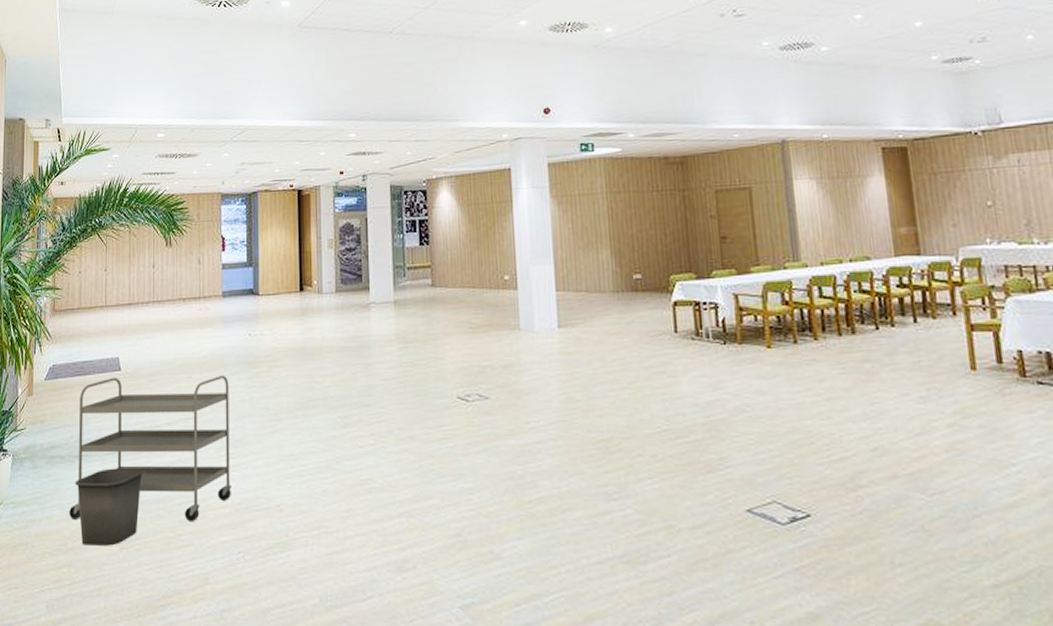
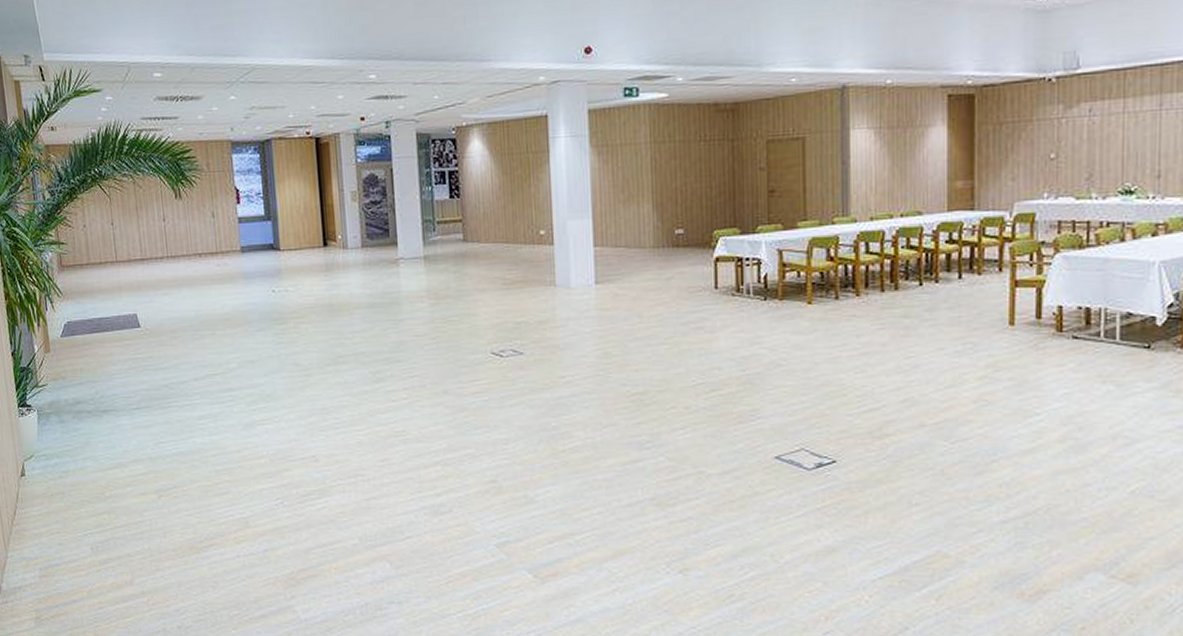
utility cart: present [69,375,231,522] -> none [100,331,266,472]
waste bin: present [75,468,144,546] -> none [105,422,175,494]

